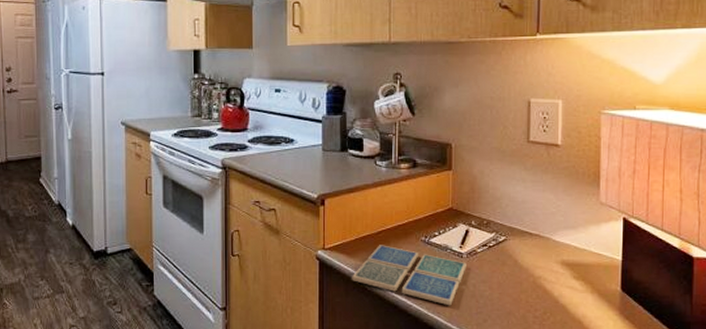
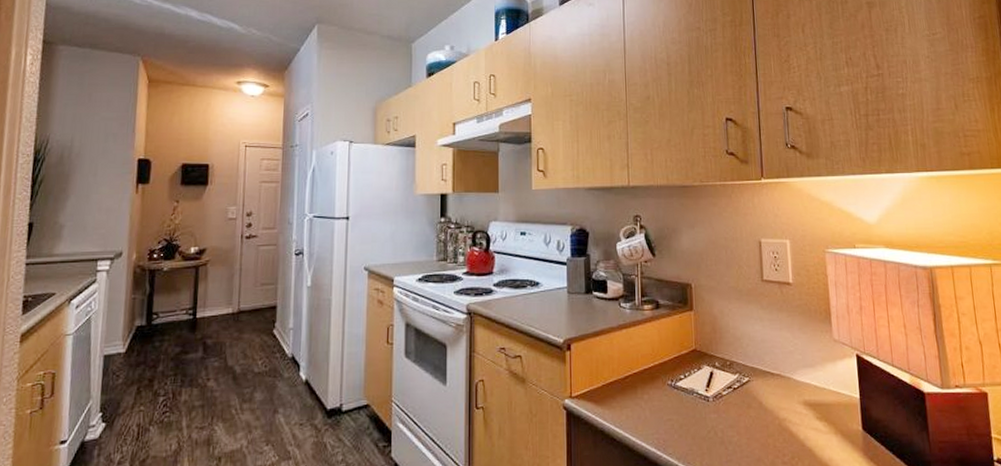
drink coaster: present [352,245,466,306] -> none [600,390,713,455]

